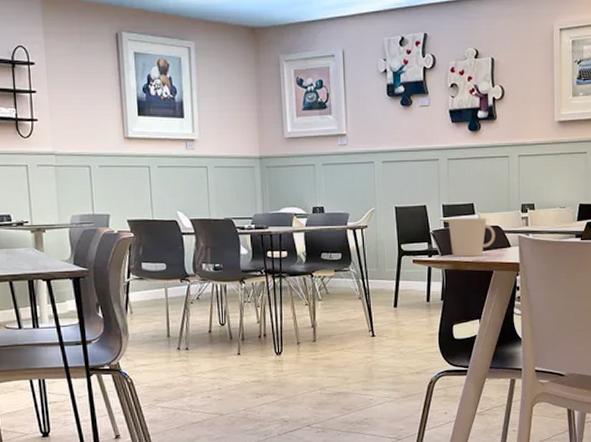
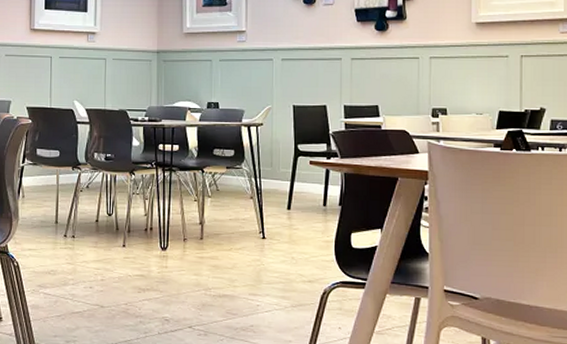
cup: present [449,218,495,257] -> none [350,120,401,161]

